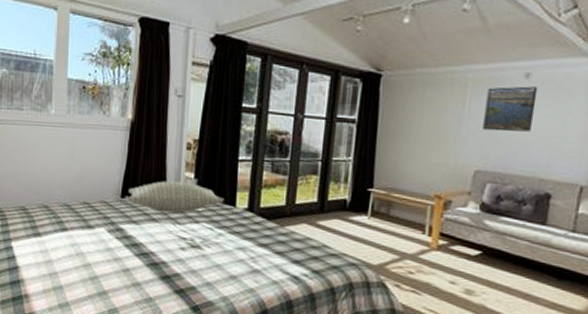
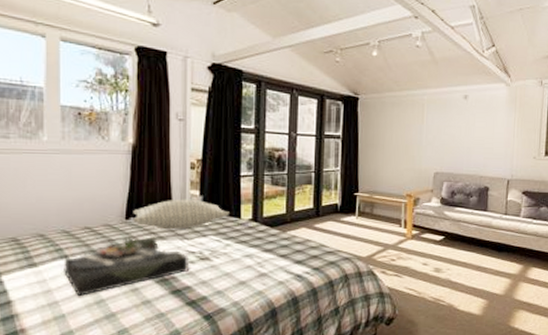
serving tray: none [63,216,180,270] -> present [64,237,189,296]
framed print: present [483,86,538,132] -> none [438,105,474,141]

